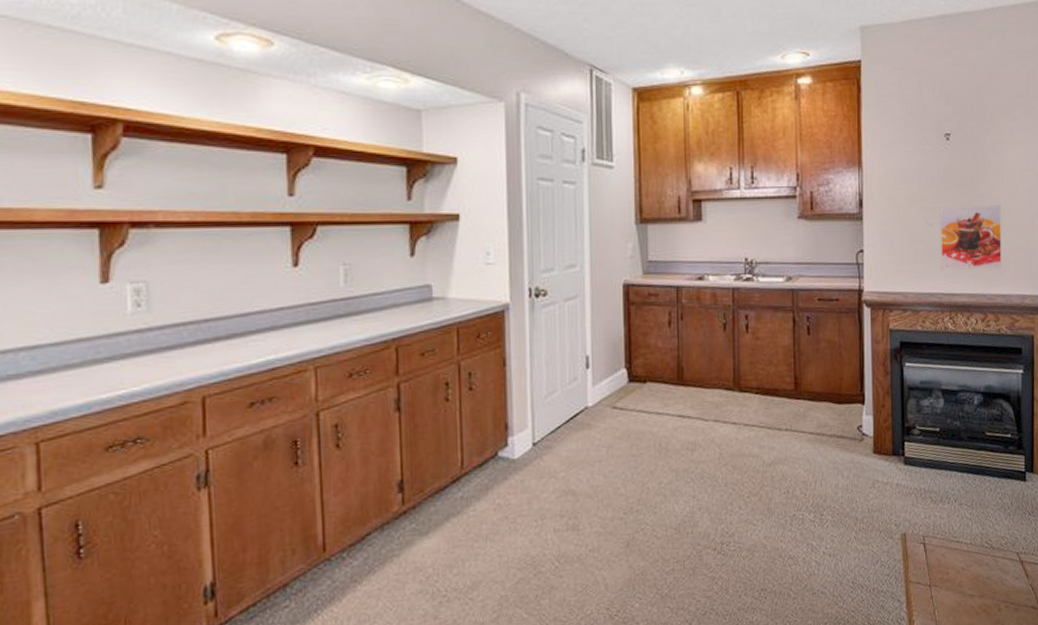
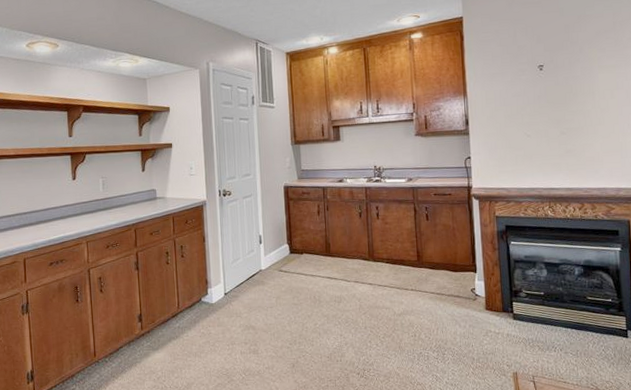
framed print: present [939,205,1003,270] -> none [536,118,597,170]

